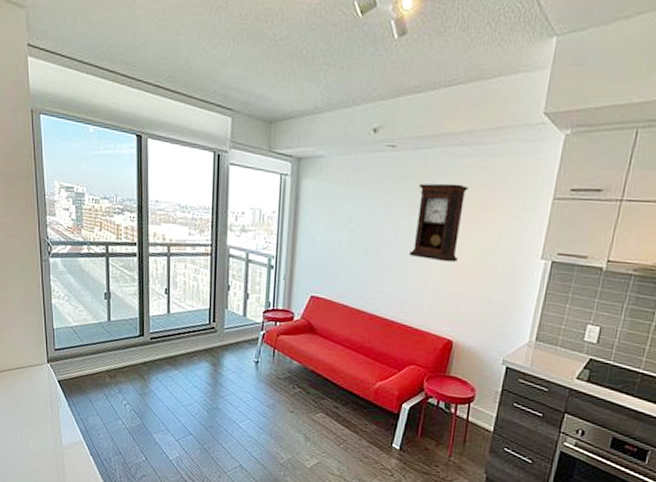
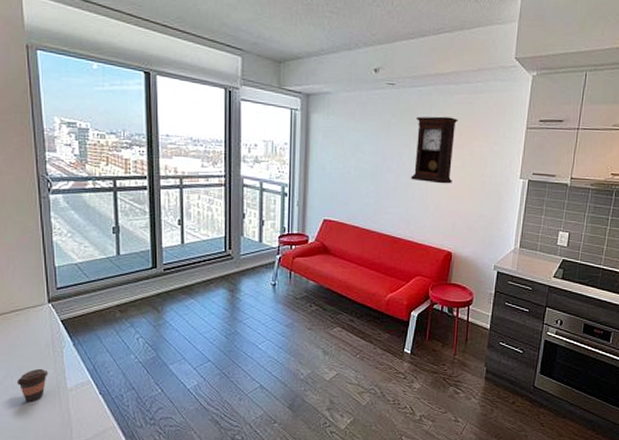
coffee cup: none [20,424,47,456] -> present [16,368,49,403]

